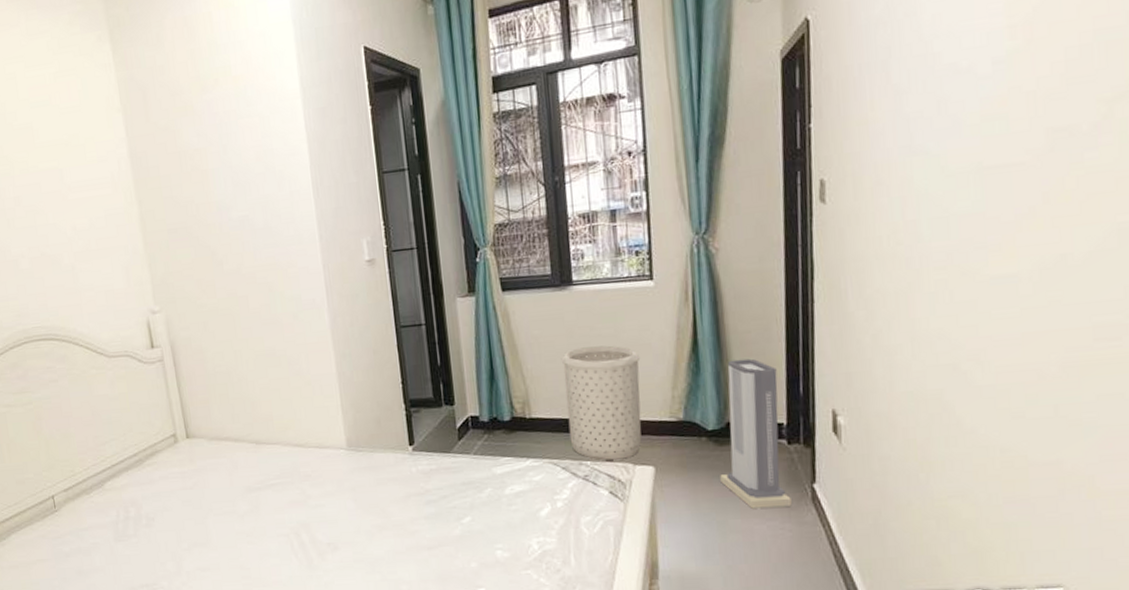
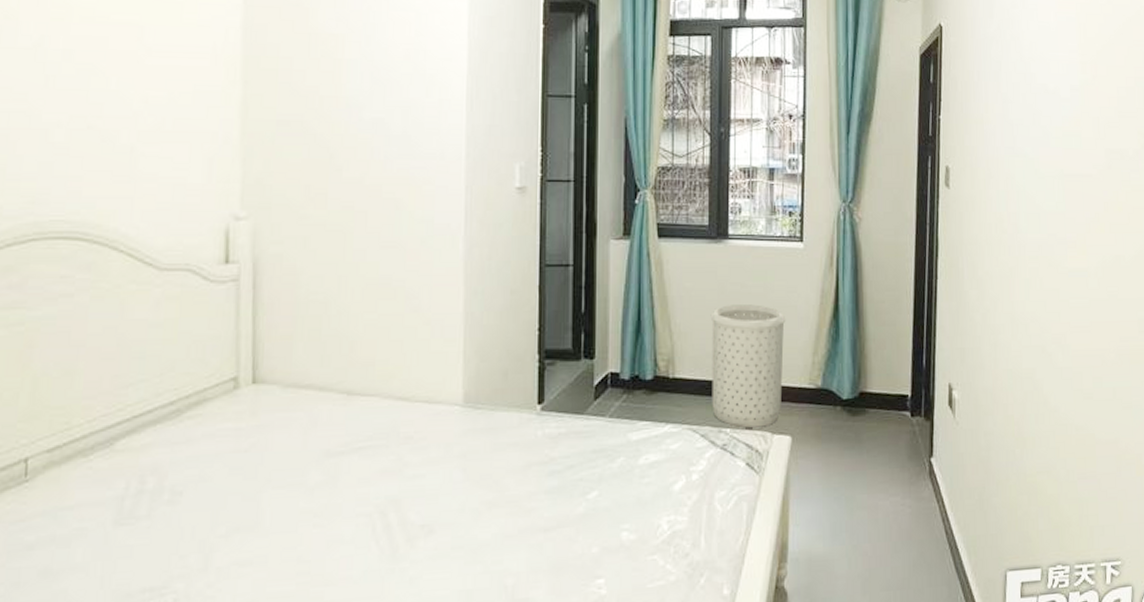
architectural model: present [720,358,792,509] -> none [851,328,912,483]

